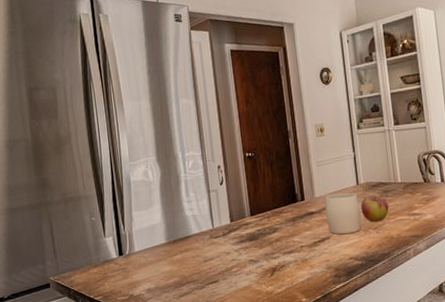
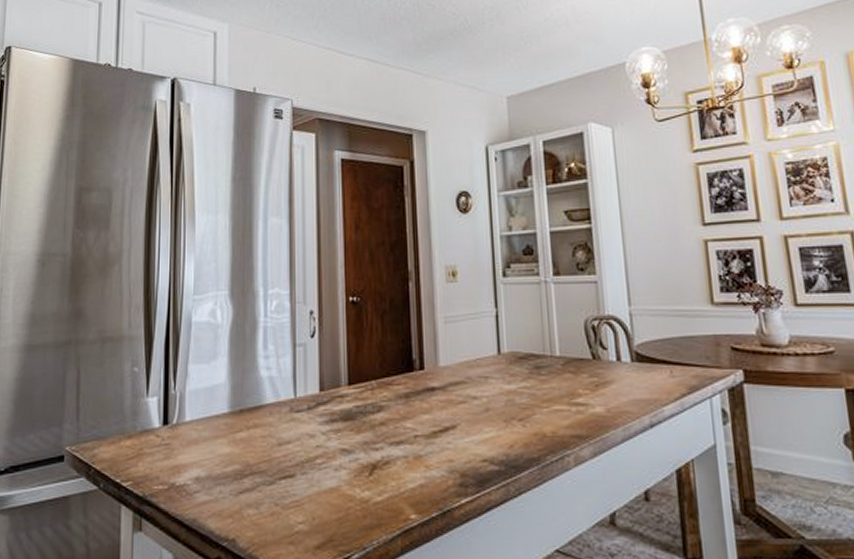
mug: present [325,192,362,235] -> none [452,363,502,424]
apple: present [360,195,389,223] -> none [502,371,542,411]

